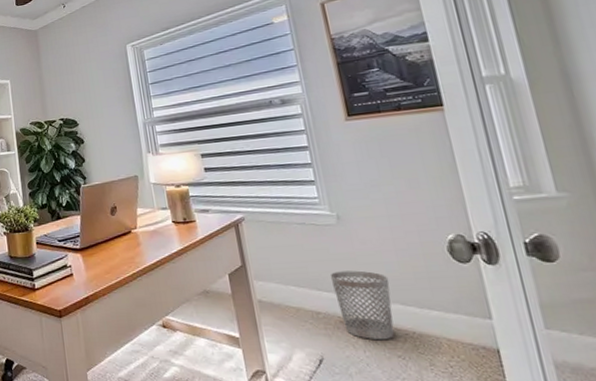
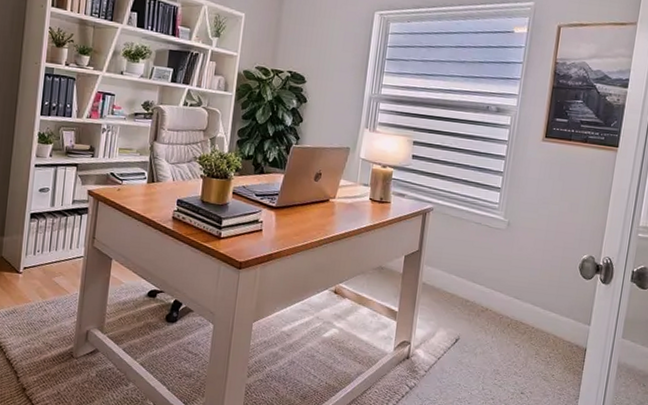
wastebasket: present [330,270,394,341] -> none [483,269,530,330]

